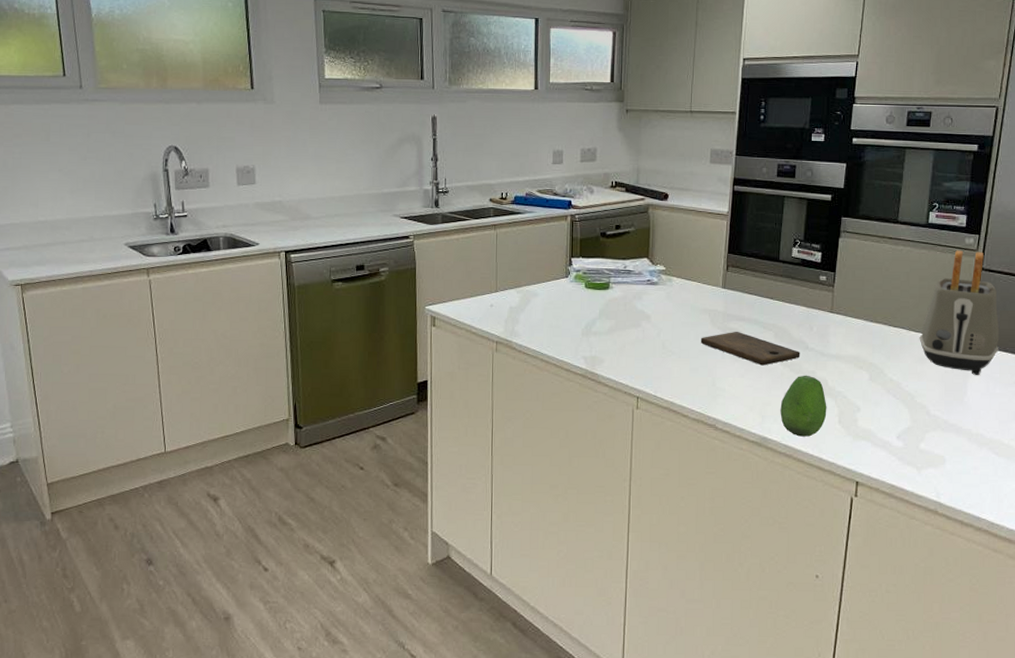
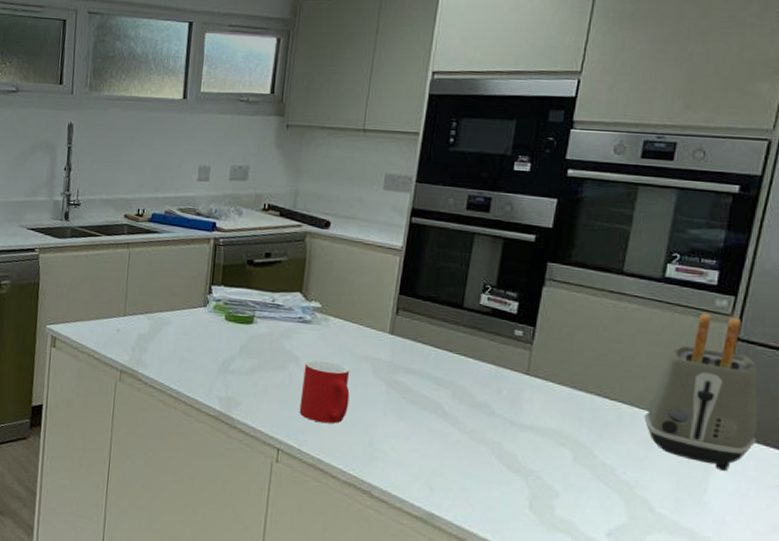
cup: none [653,316,693,371] -> present [299,360,350,424]
cutting board: present [700,331,800,366] -> none [358,385,484,430]
fruit: present [780,375,827,437] -> none [453,445,515,520]

